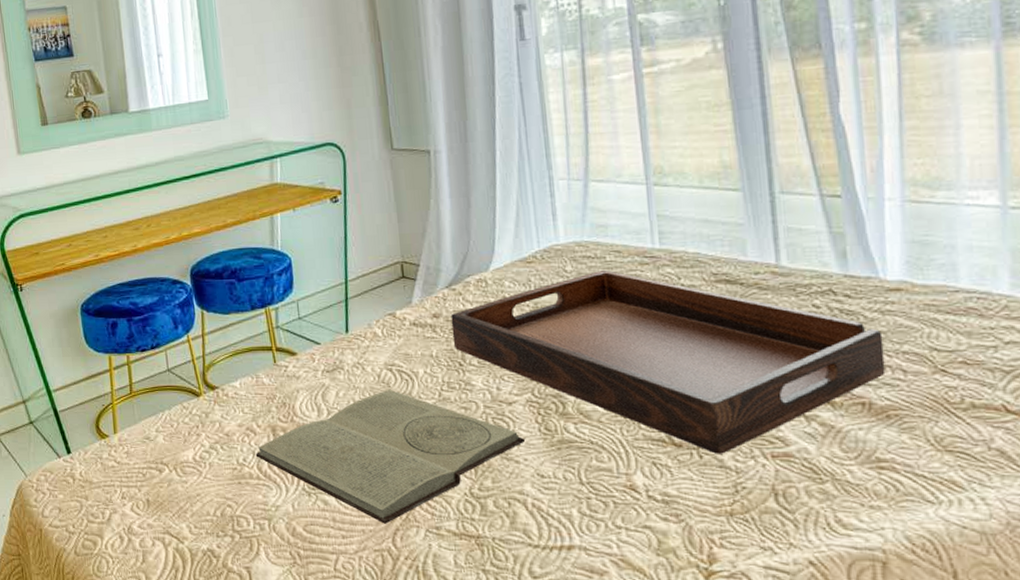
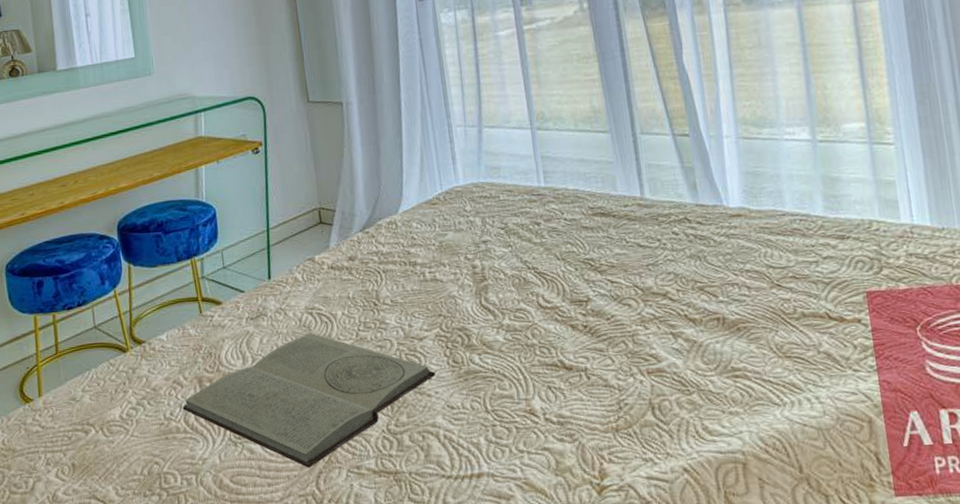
serving tray: present [450,269,886,454] -> none [365,208,734,374]

